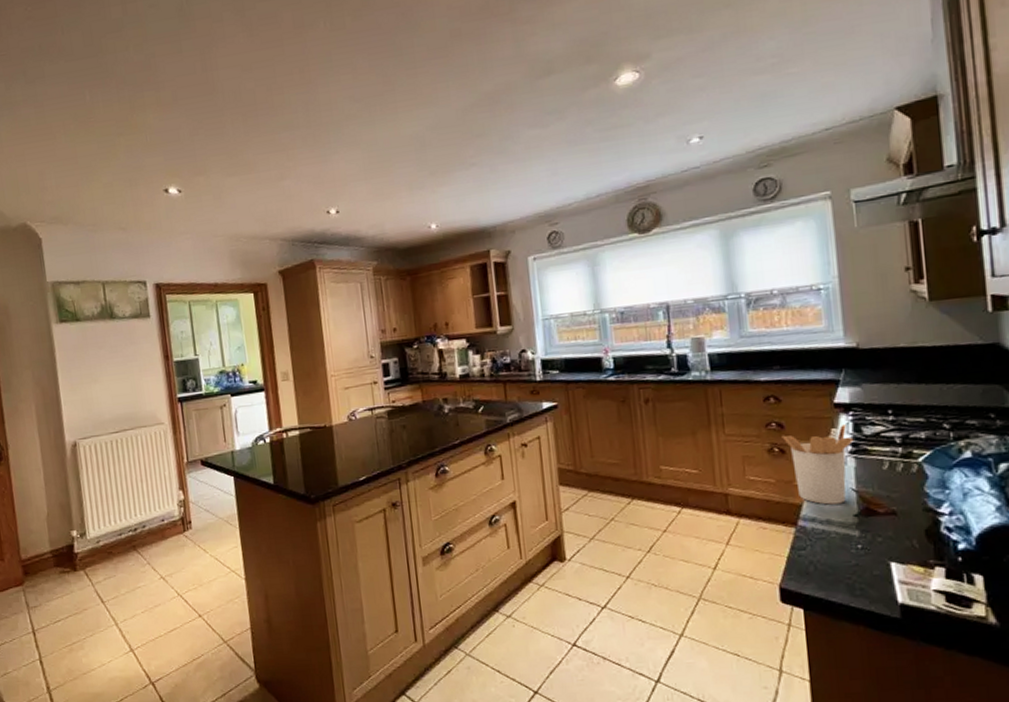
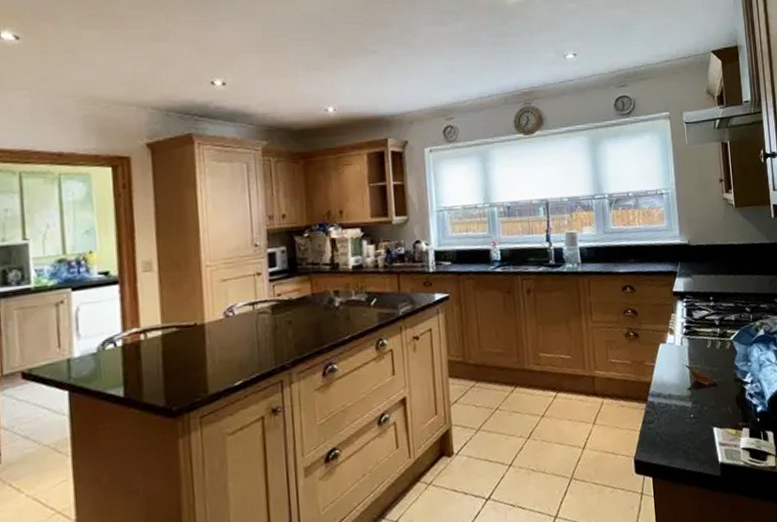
utensil holder: present [781,424,854,505] -> none [635,310,687,381]

